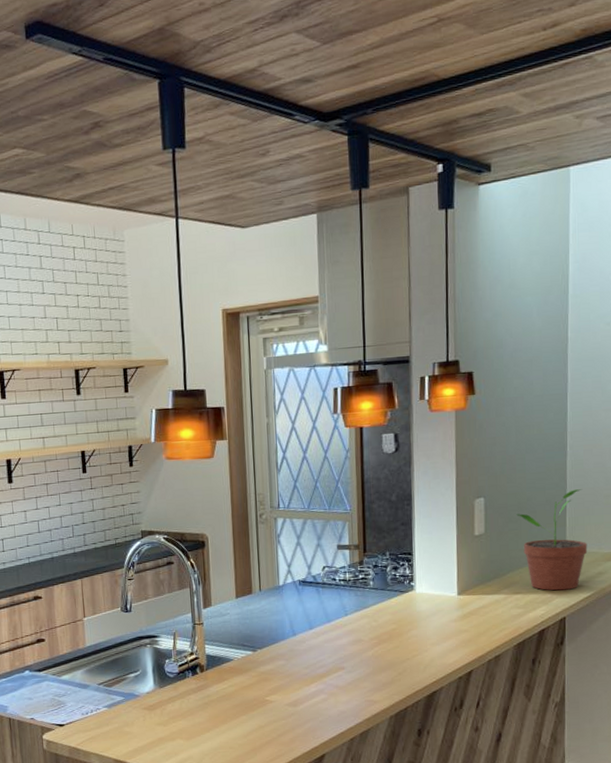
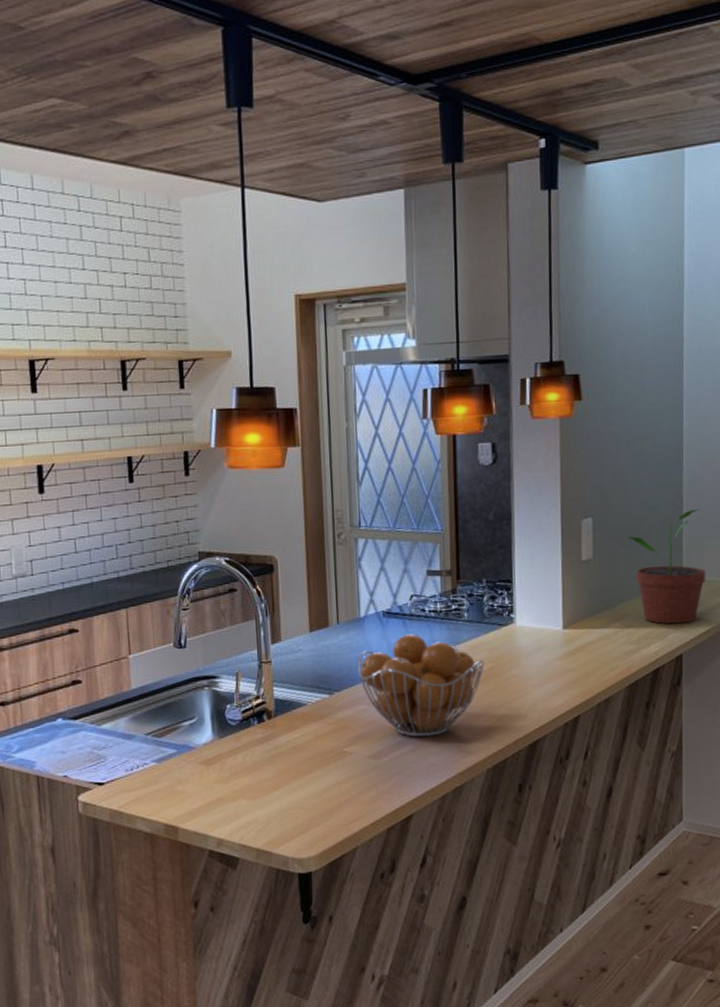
fruit basket: none [277,600,388,689] -> present [357,634,485,738]

